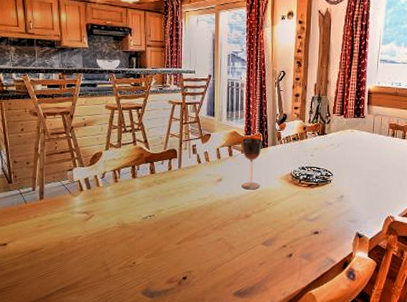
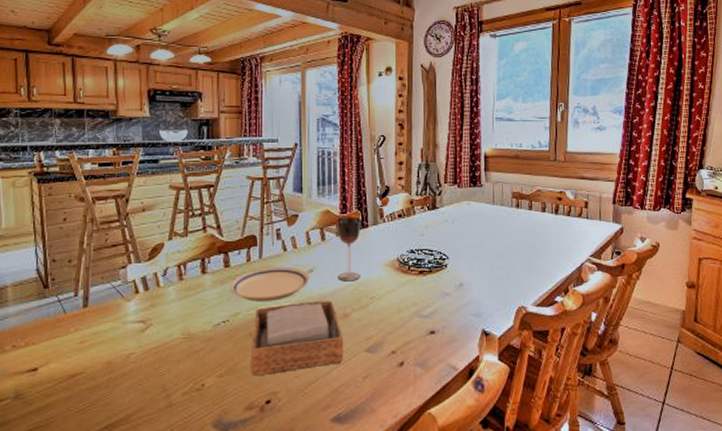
plate: none [155,175,218,202] -> present [230,266,309,301]
napkin holder: none [171,203,245,259] -> present [251,300,344,377]

